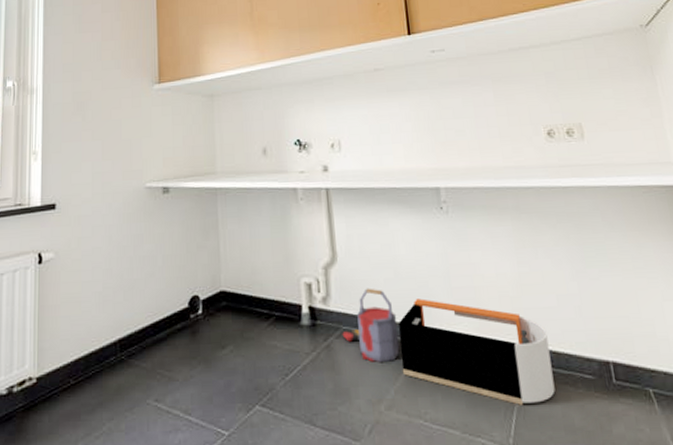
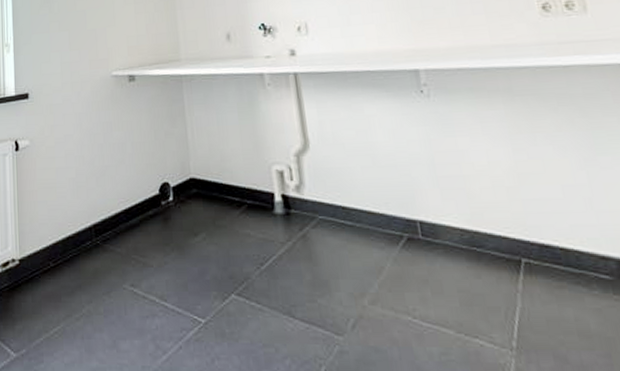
bucket: present [342,288,400,363] -> none [318,176,383,255]
storage bin: present [399,298,555,405] -> none [379,188,565,305]

